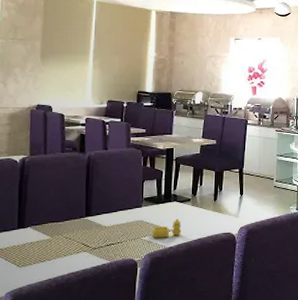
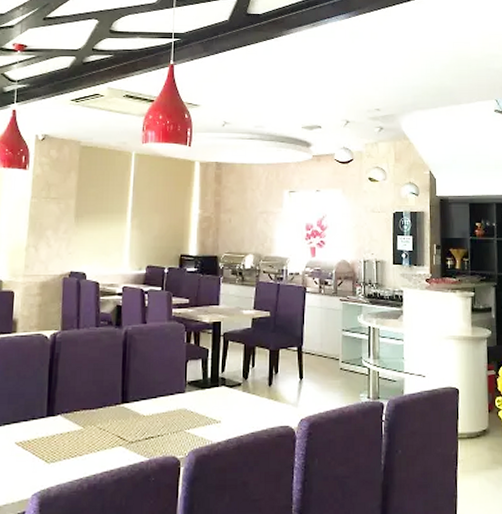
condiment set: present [153,219,182,238] -> none [198,408,231,431]

